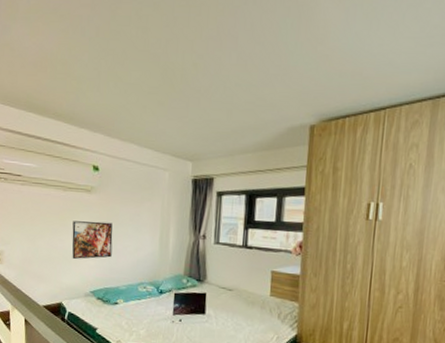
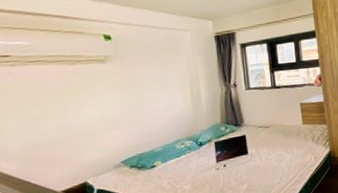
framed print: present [72,221,113,260] -> none [87,88,141,134]

